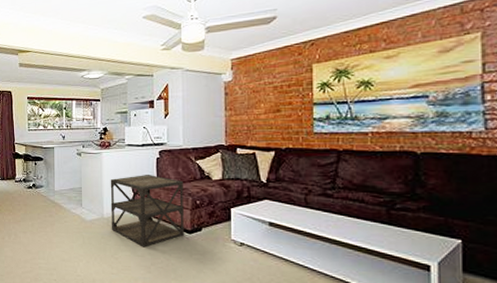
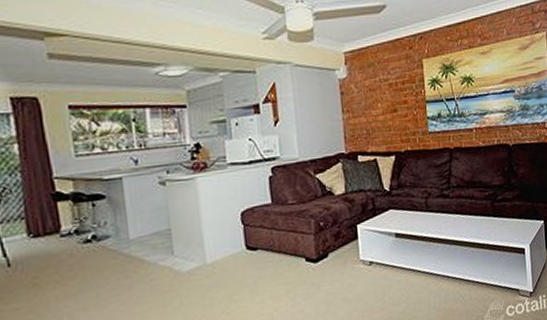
side table: present [110,175,184,248] -> none [210,198,309,292]

